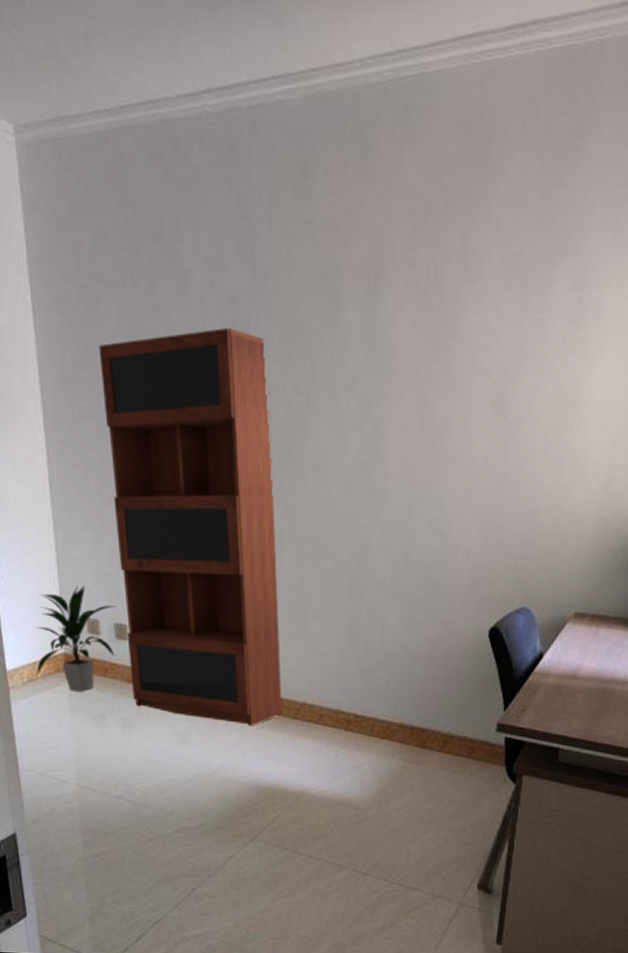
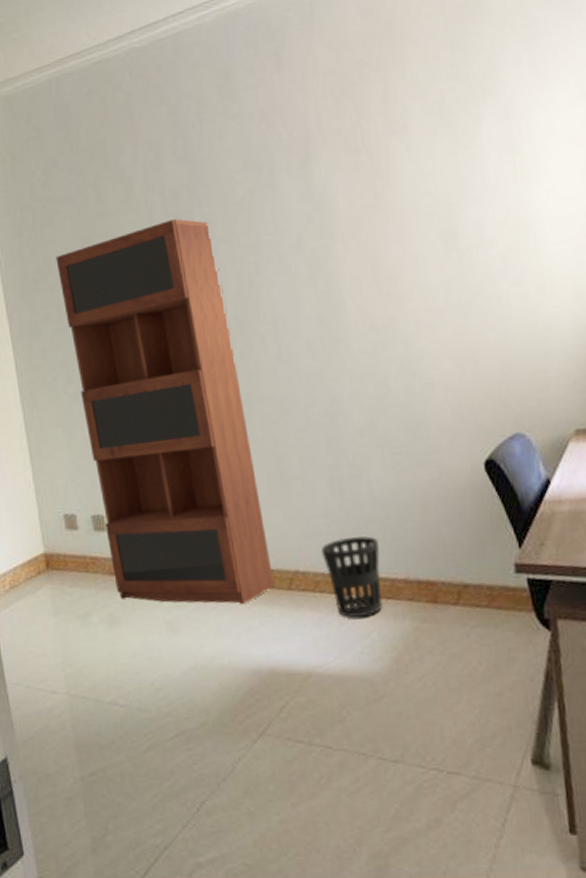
indoor plant: present [36,585,116,692] -> none [15,481,95,593]
wastebasket: none [328,680,382,752] -> present [320,536,384,618]

